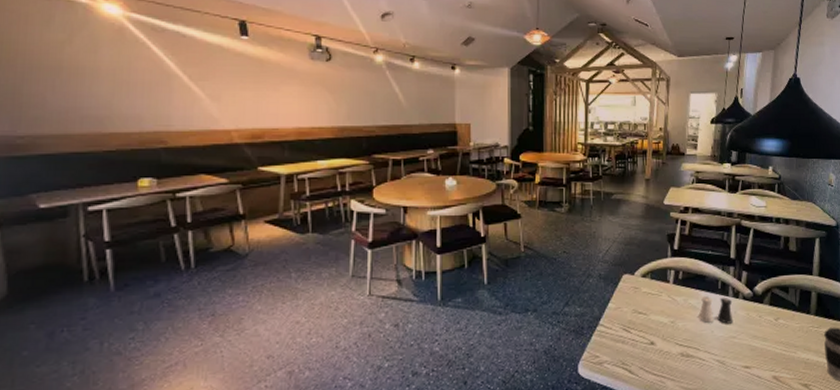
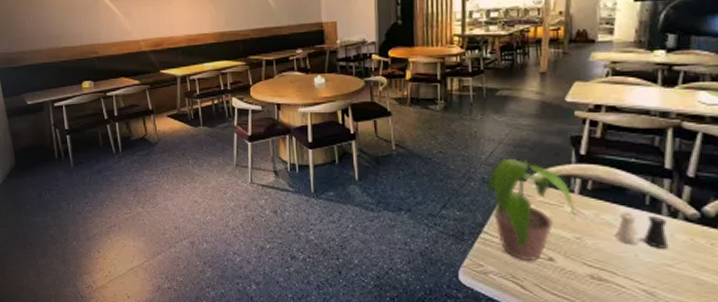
potted plant: none [604,254,671,348] -> present [487,158,576,262]

